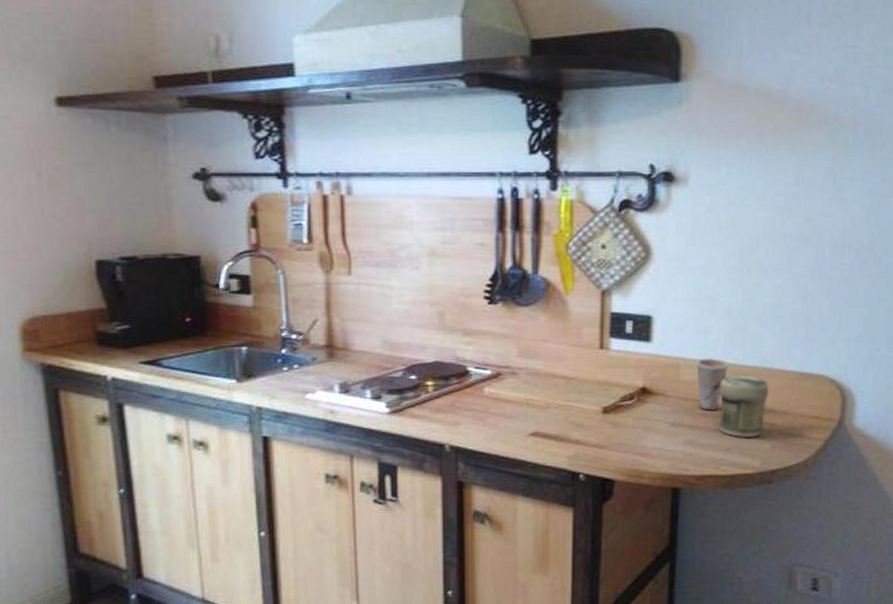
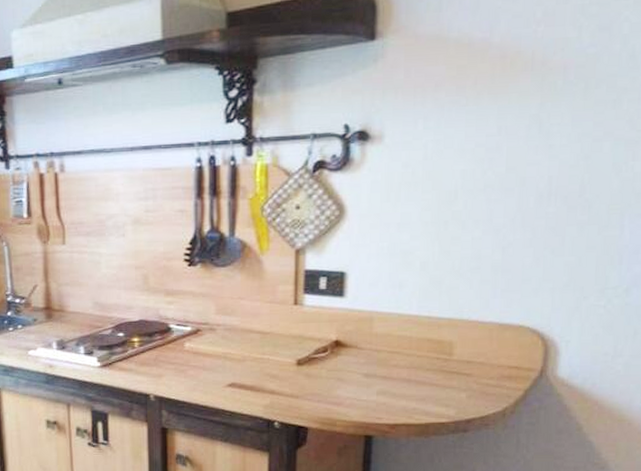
cup: present [695,358,729,410] -> none [389,311,424,362]
jar: present [719,374,770,438] -> none [413,326,466,389]

